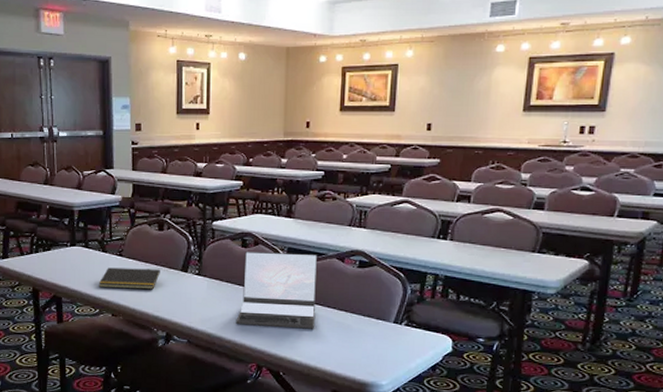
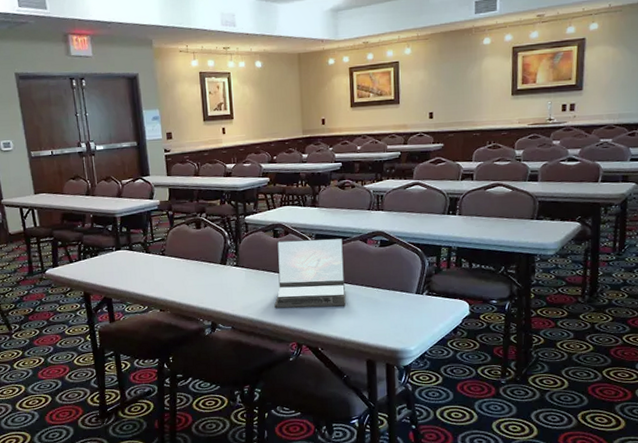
notepad: present [98,267,160,290] -> none [145,264,201,286]

